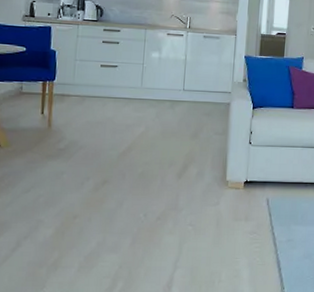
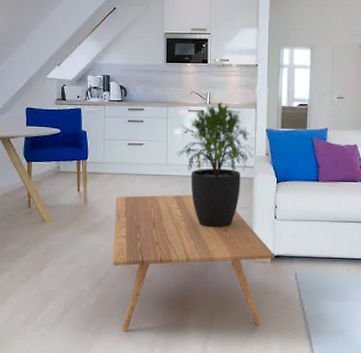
coffee table: none [75,119,249,265] -> present [112,194,276,332]
potted plant: none [152,26,234,154] -> present [176,101,256,228]

